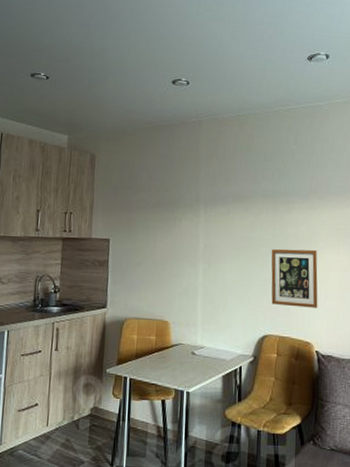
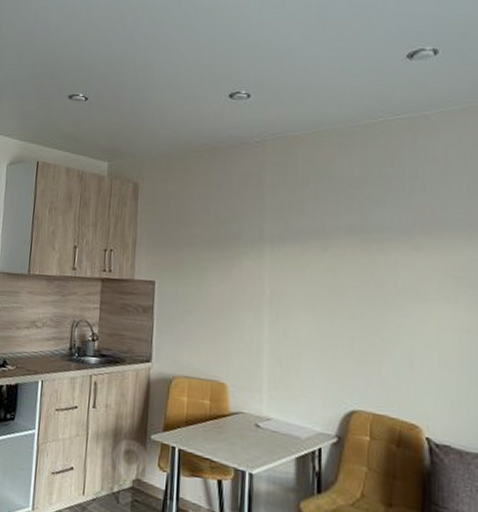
picture frame: present [271,249,318,308] -> none [360,300,428,381]

